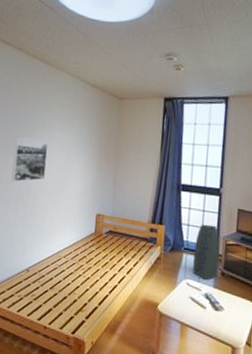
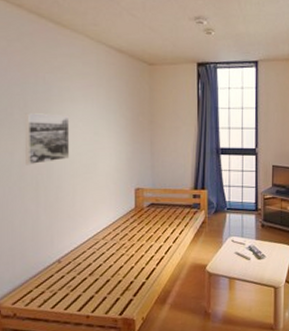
air purifier: present [193,224,220,280] -> none [236,183,259,234]

